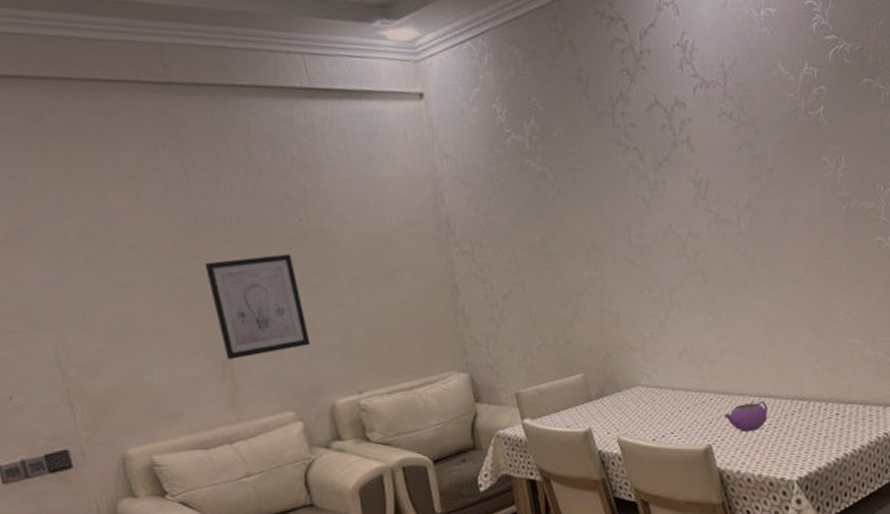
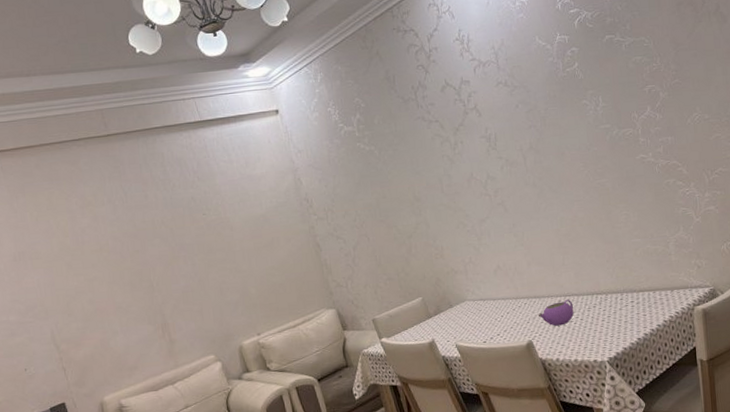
wall art: present [205,253,310,361] -> none [143,239,220,323]

